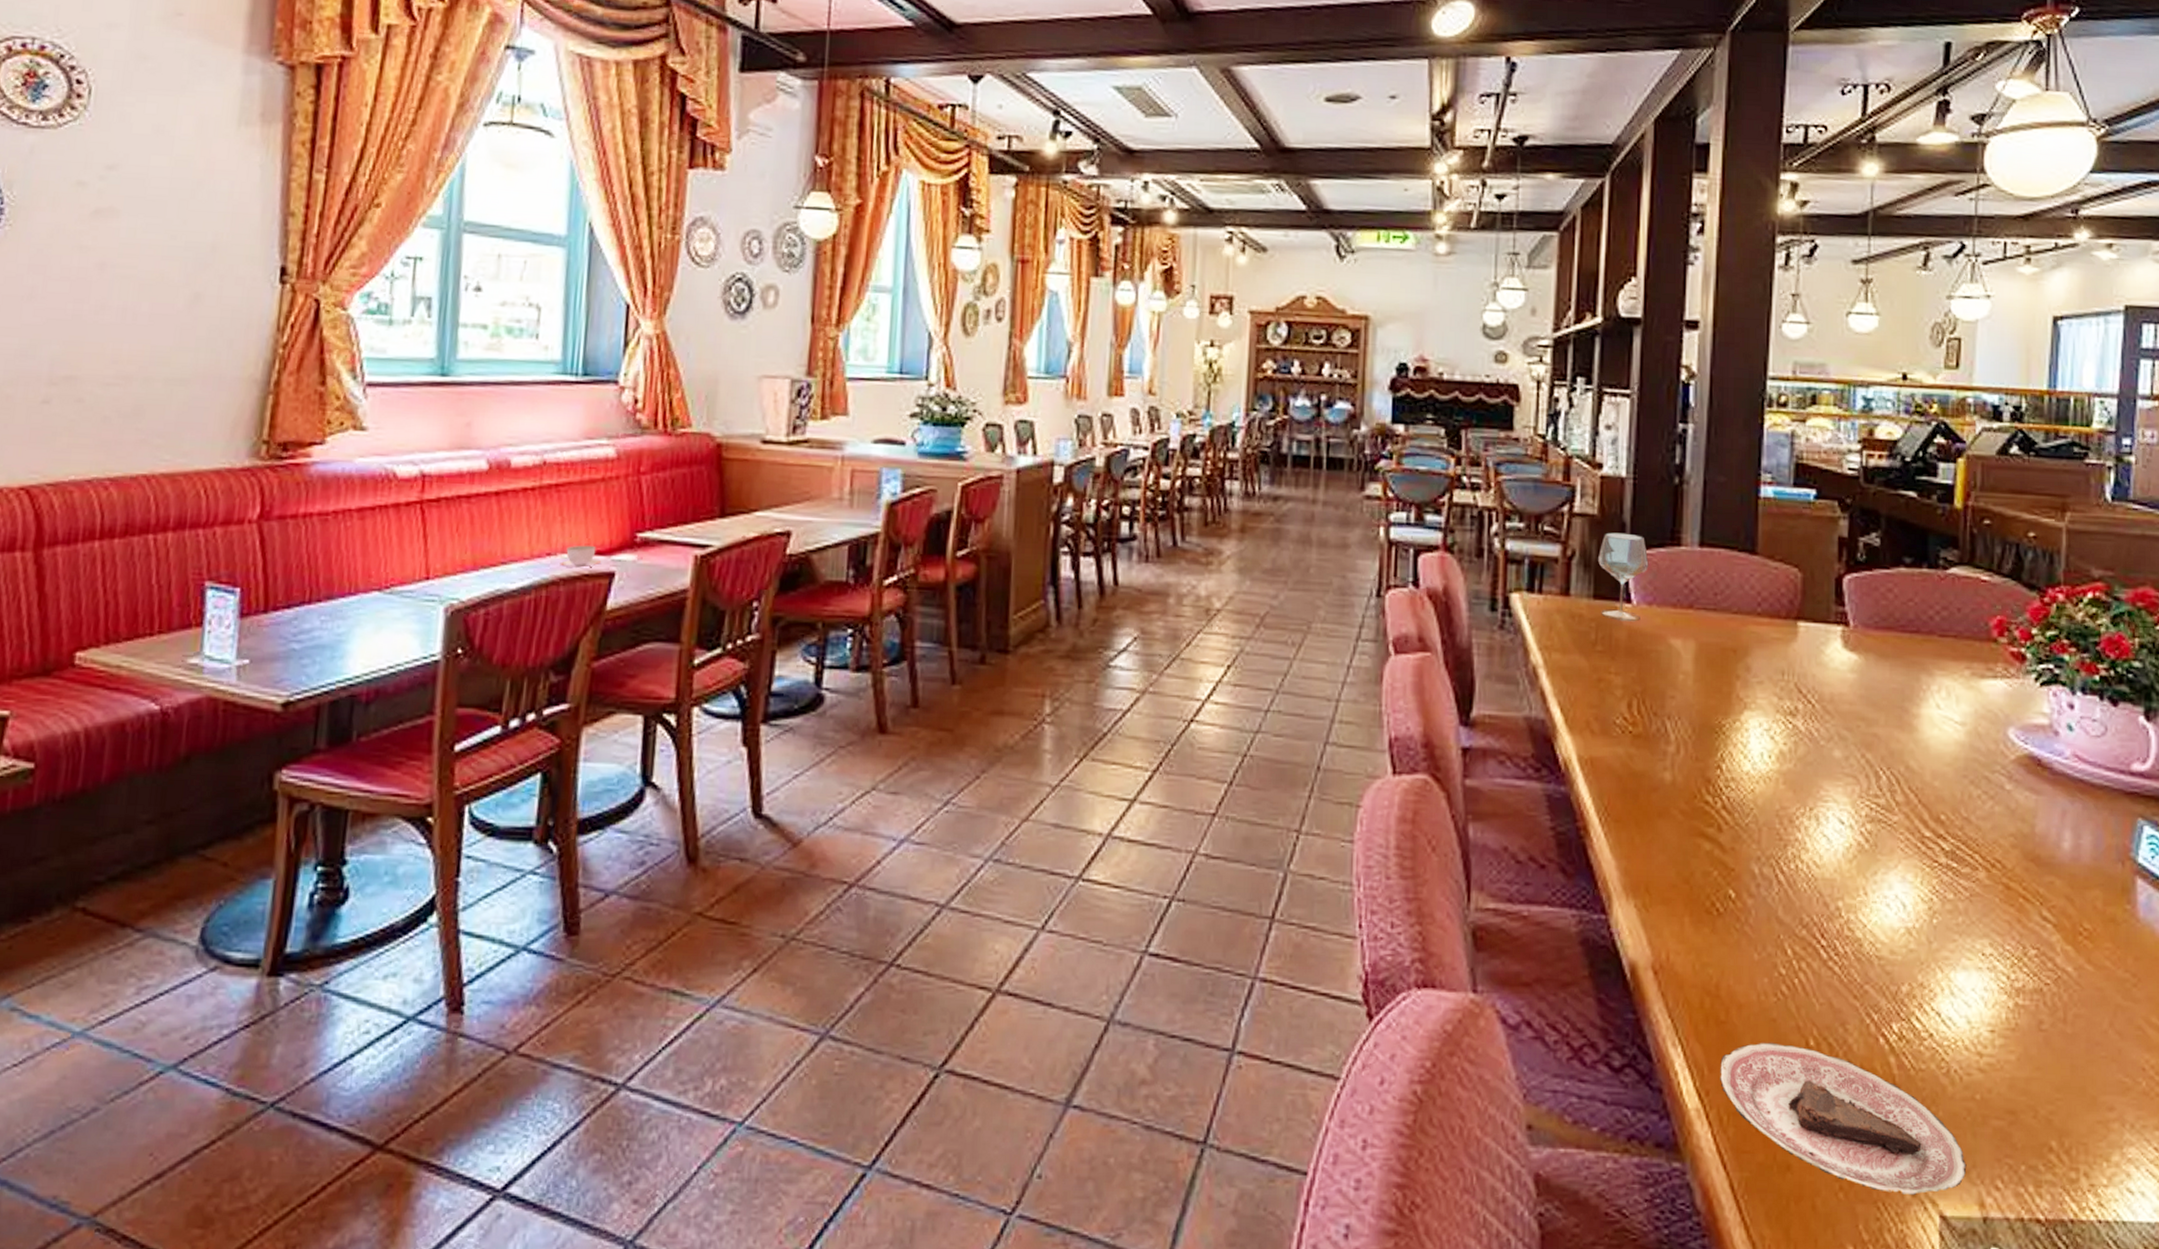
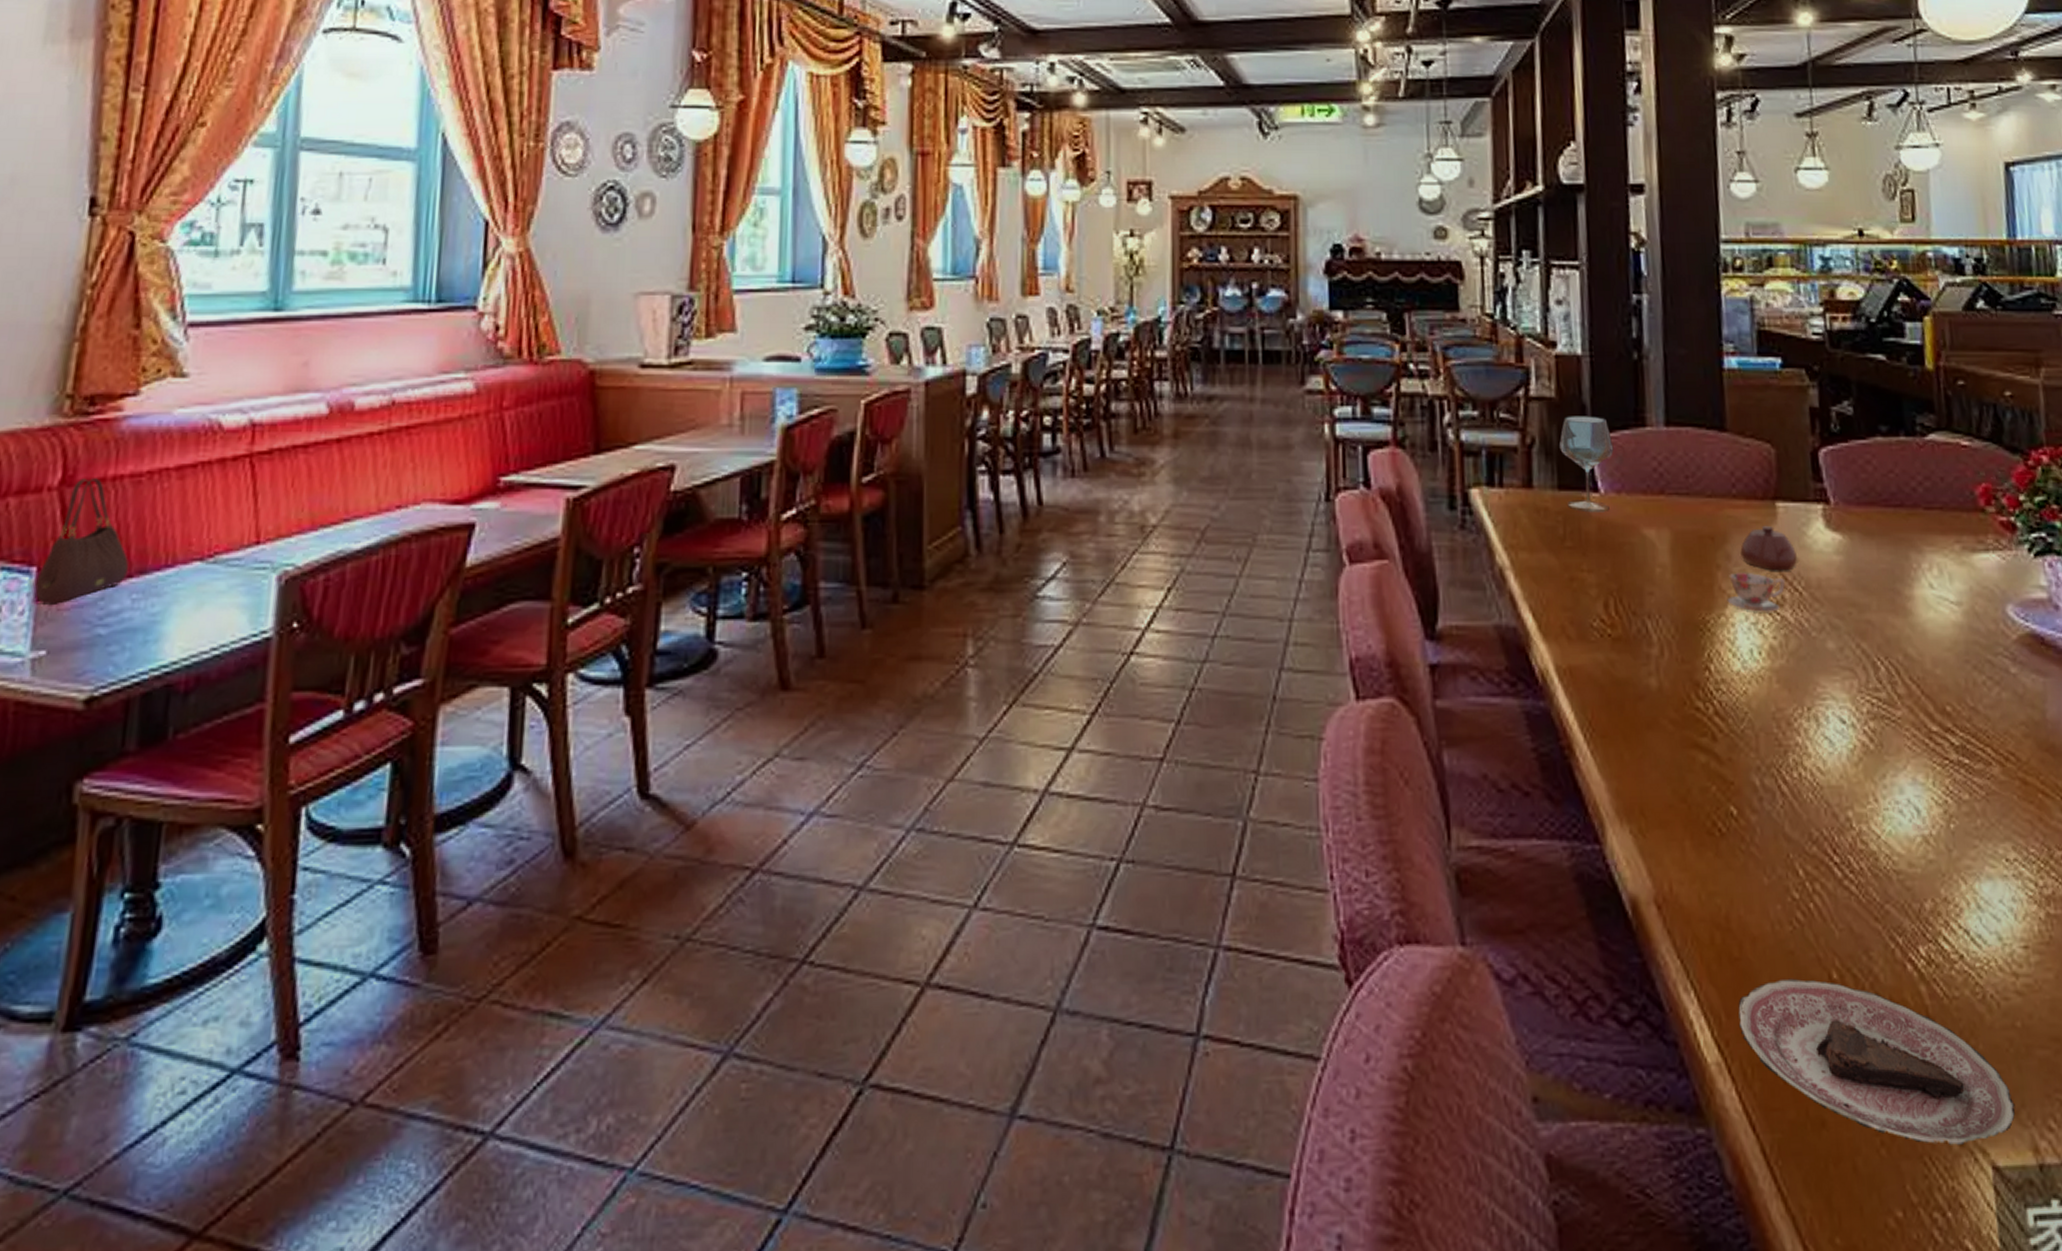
handbag: none [239,514,318,621] -> present [35,478,128,605]
teacup: present [560,545,602,568] -> none [411,494,460,520]
teacup: none [1743,682,1800,721] -> present [1727,572,1786,612]
sugar bowl: none [1760,642,1814,685] -> present [1740,525,1798,571]

